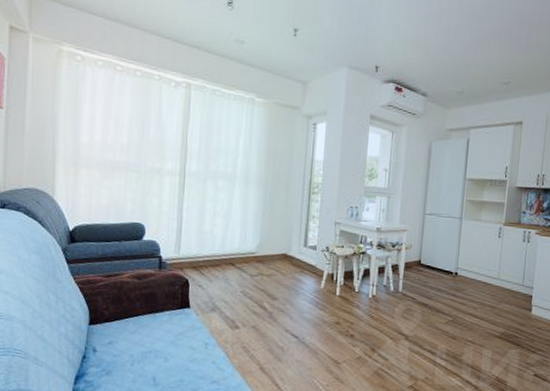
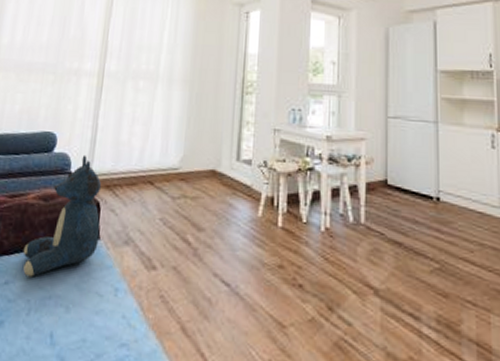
teddy bear: none [123,242,190,338] -> present [23,154,102,277]

